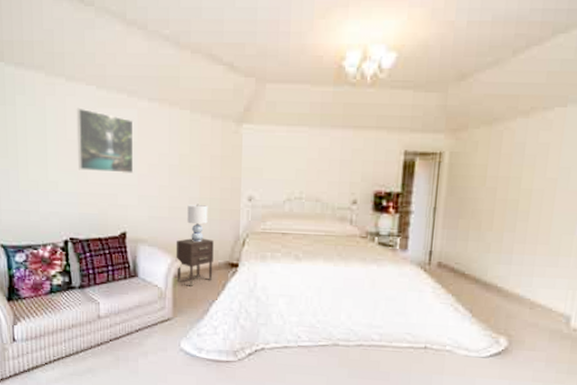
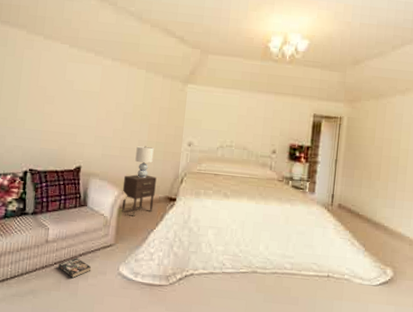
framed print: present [76,107,134,175] -> none [45,61,98,118]
book: none [114,334,150,356] -> present [58,258,92,279]

